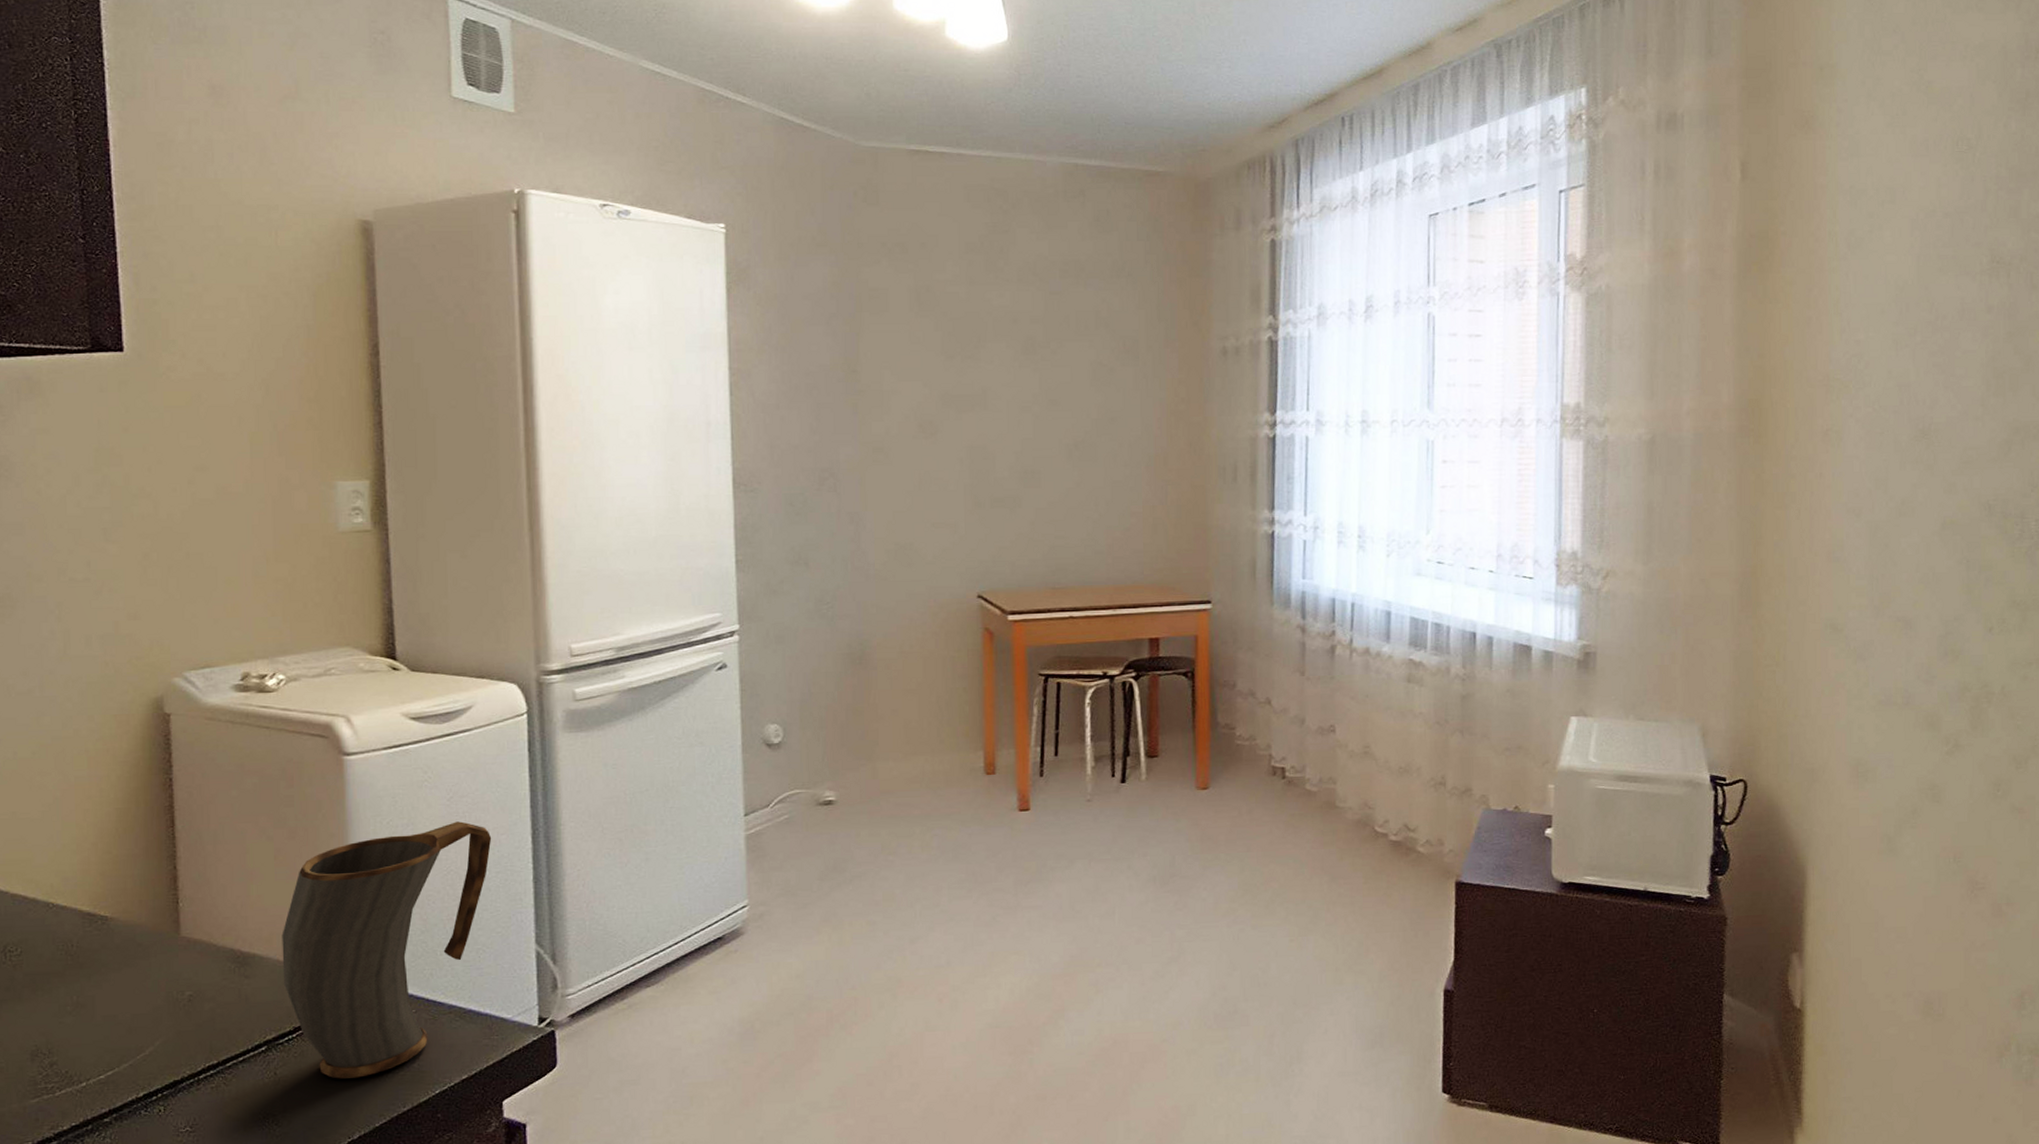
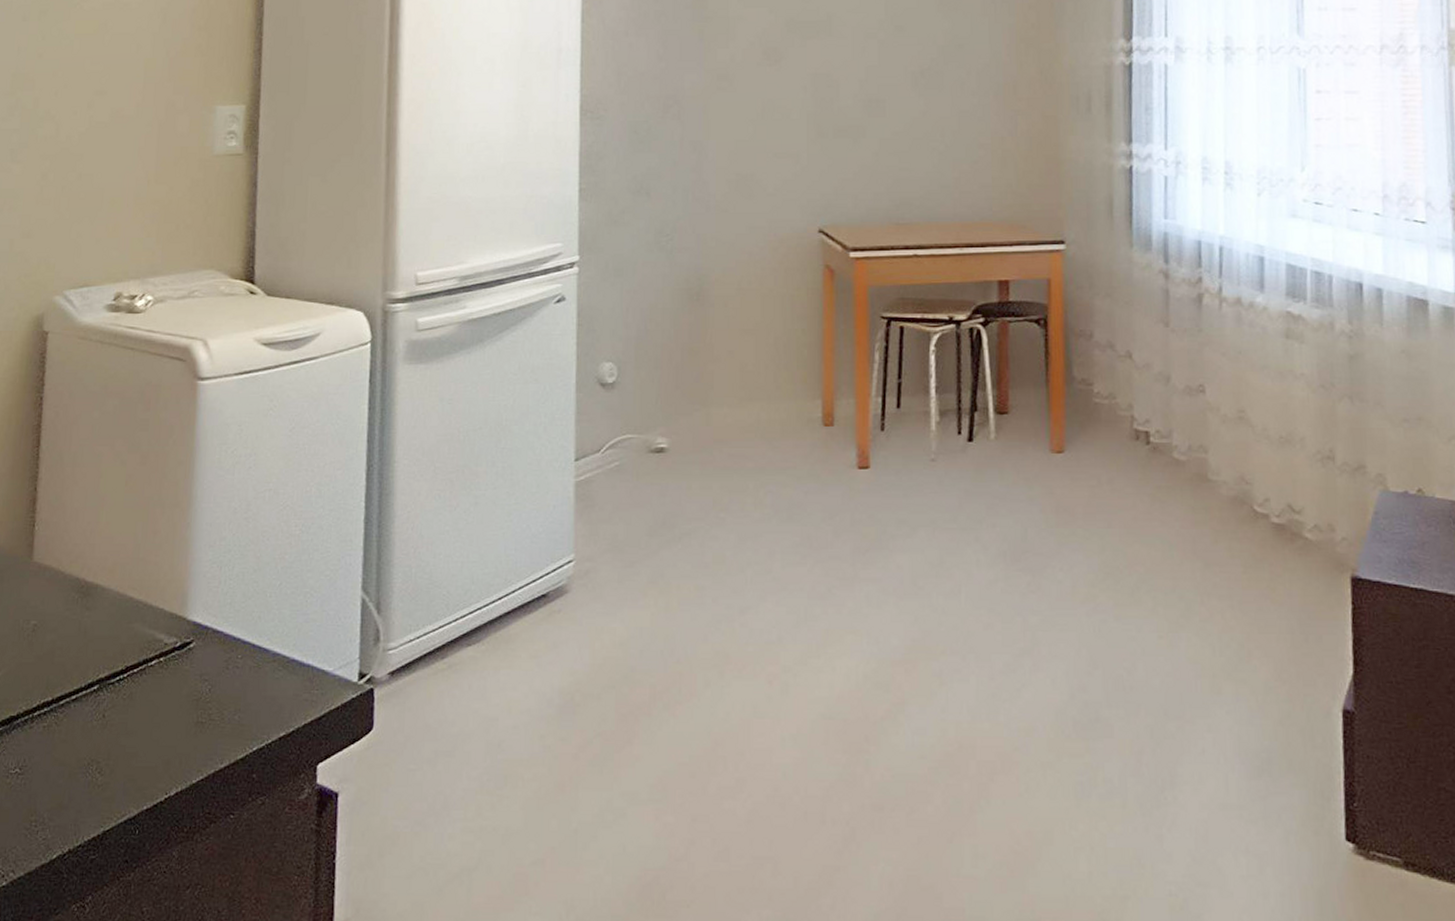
mug: present [282,821,492,1079] -> none [120,454,328,727]

